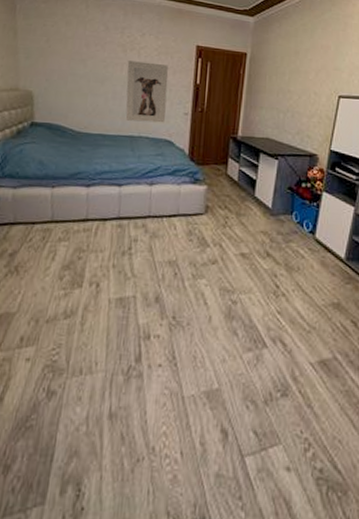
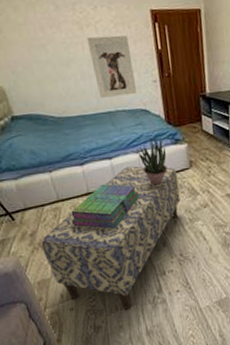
bench: none [17,198,189,377] -> present [41,166,181,310]
stack of books: none [58,212,142,268] -> present [71,184,140,229]
potted plant: none [151,171,183,226] -> present [137,137,168,186]

